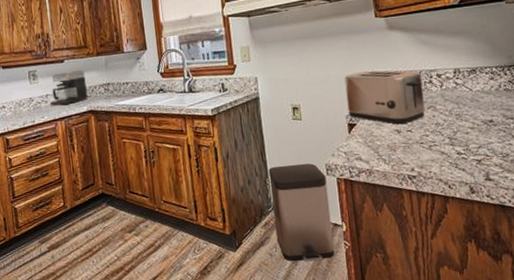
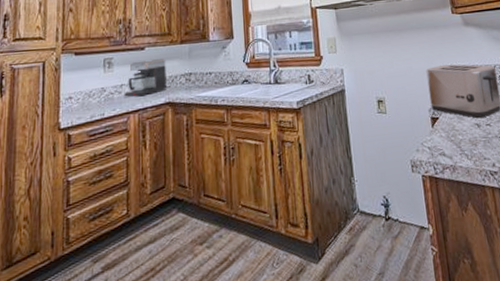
pedal bin: present [268,163,335,262] -> none [353,159,422,273]

